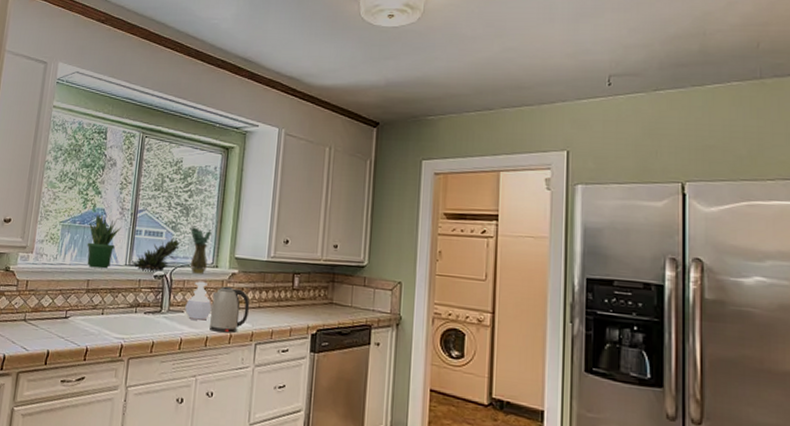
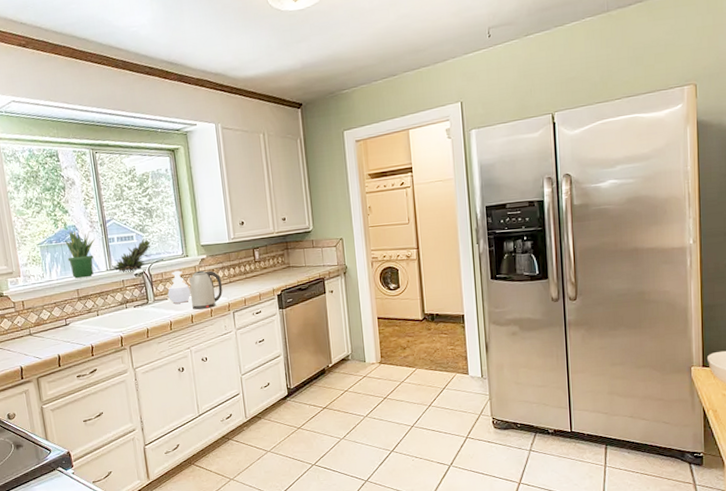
vase: present [189,224,212,274] -> none [155,224,179,266]

